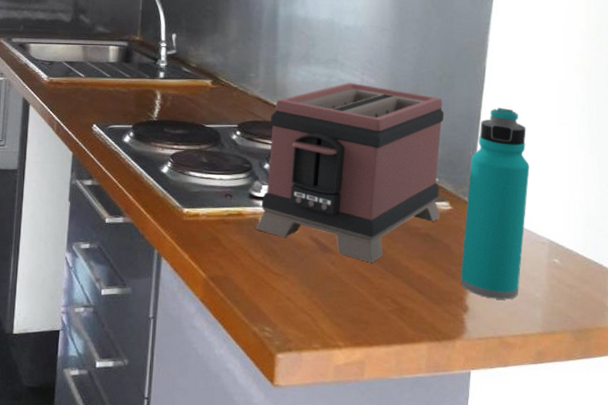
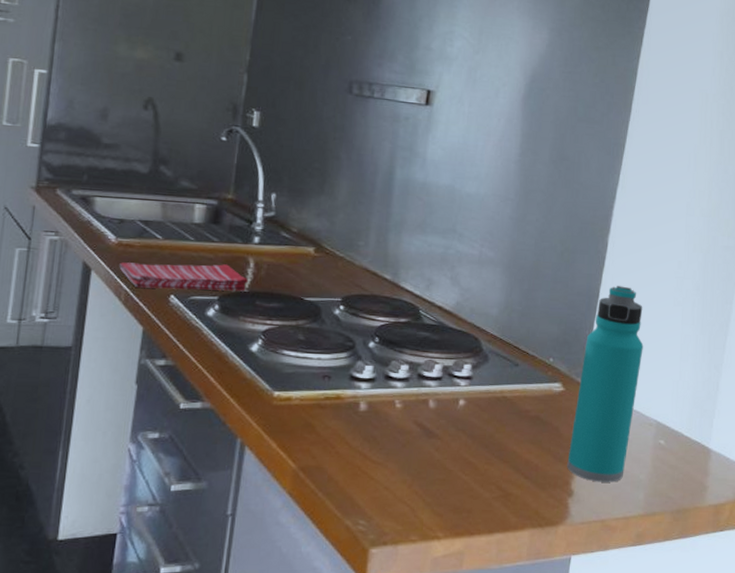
dish towel: none [51,97,157,120] -> present [119,262,249,292]
toaster: present [255,82,444,263] -> none [355,254,563,448]

